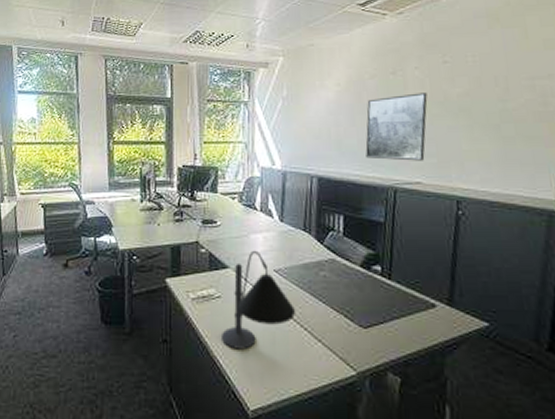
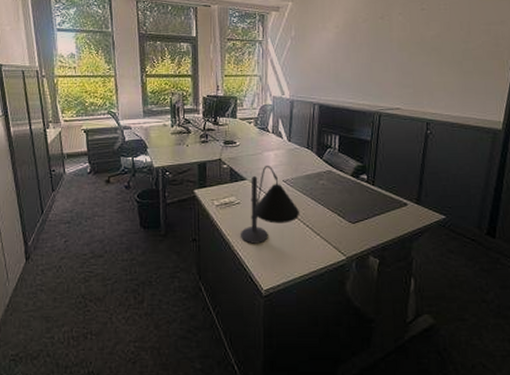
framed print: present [365,93,428,161] -> none [358,35,408,91]

